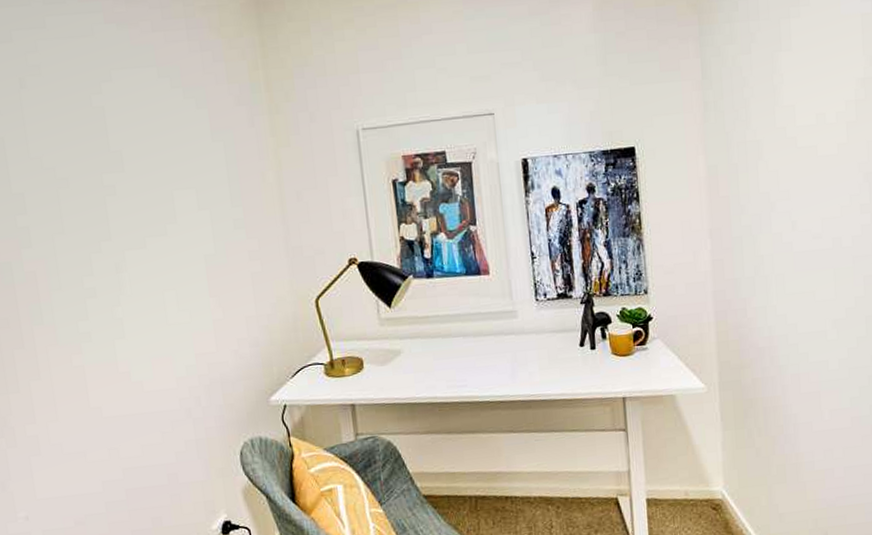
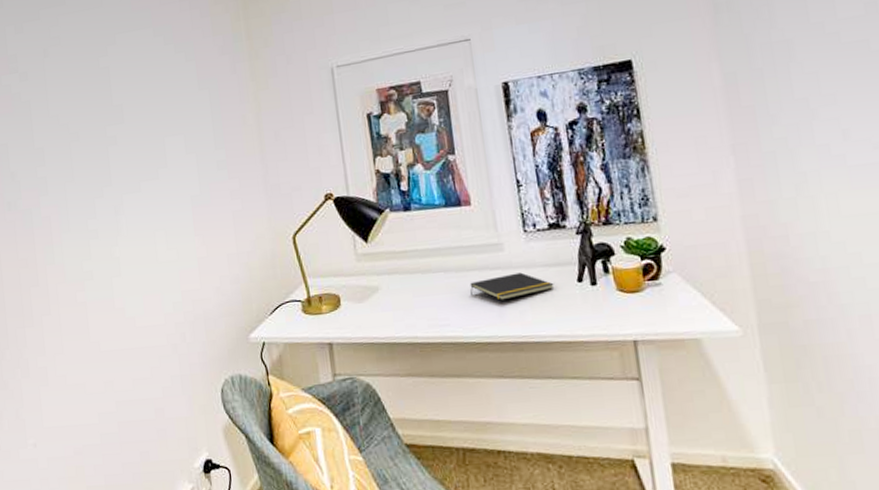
notepad: none [486,337,560,363] -> present [470,272,554,300]

